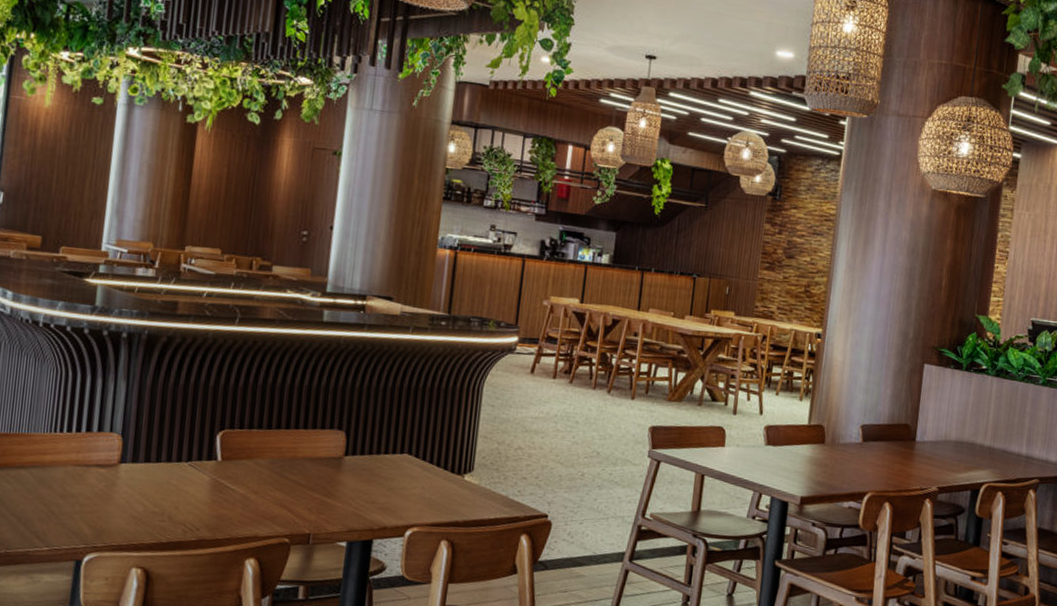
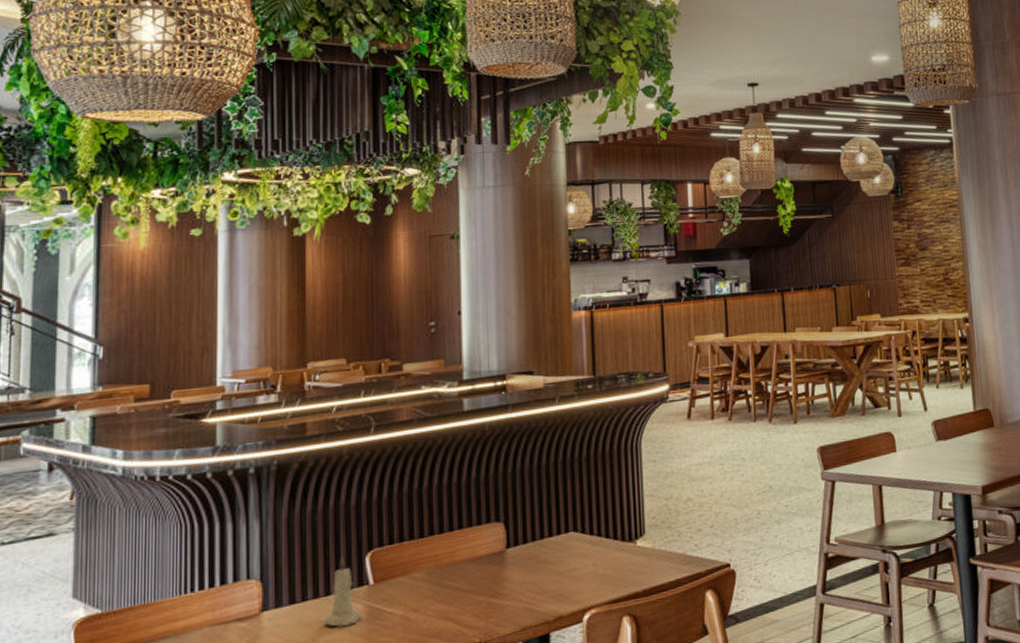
candle: none [172,429,207,493] -> present [322,556,361,627]

